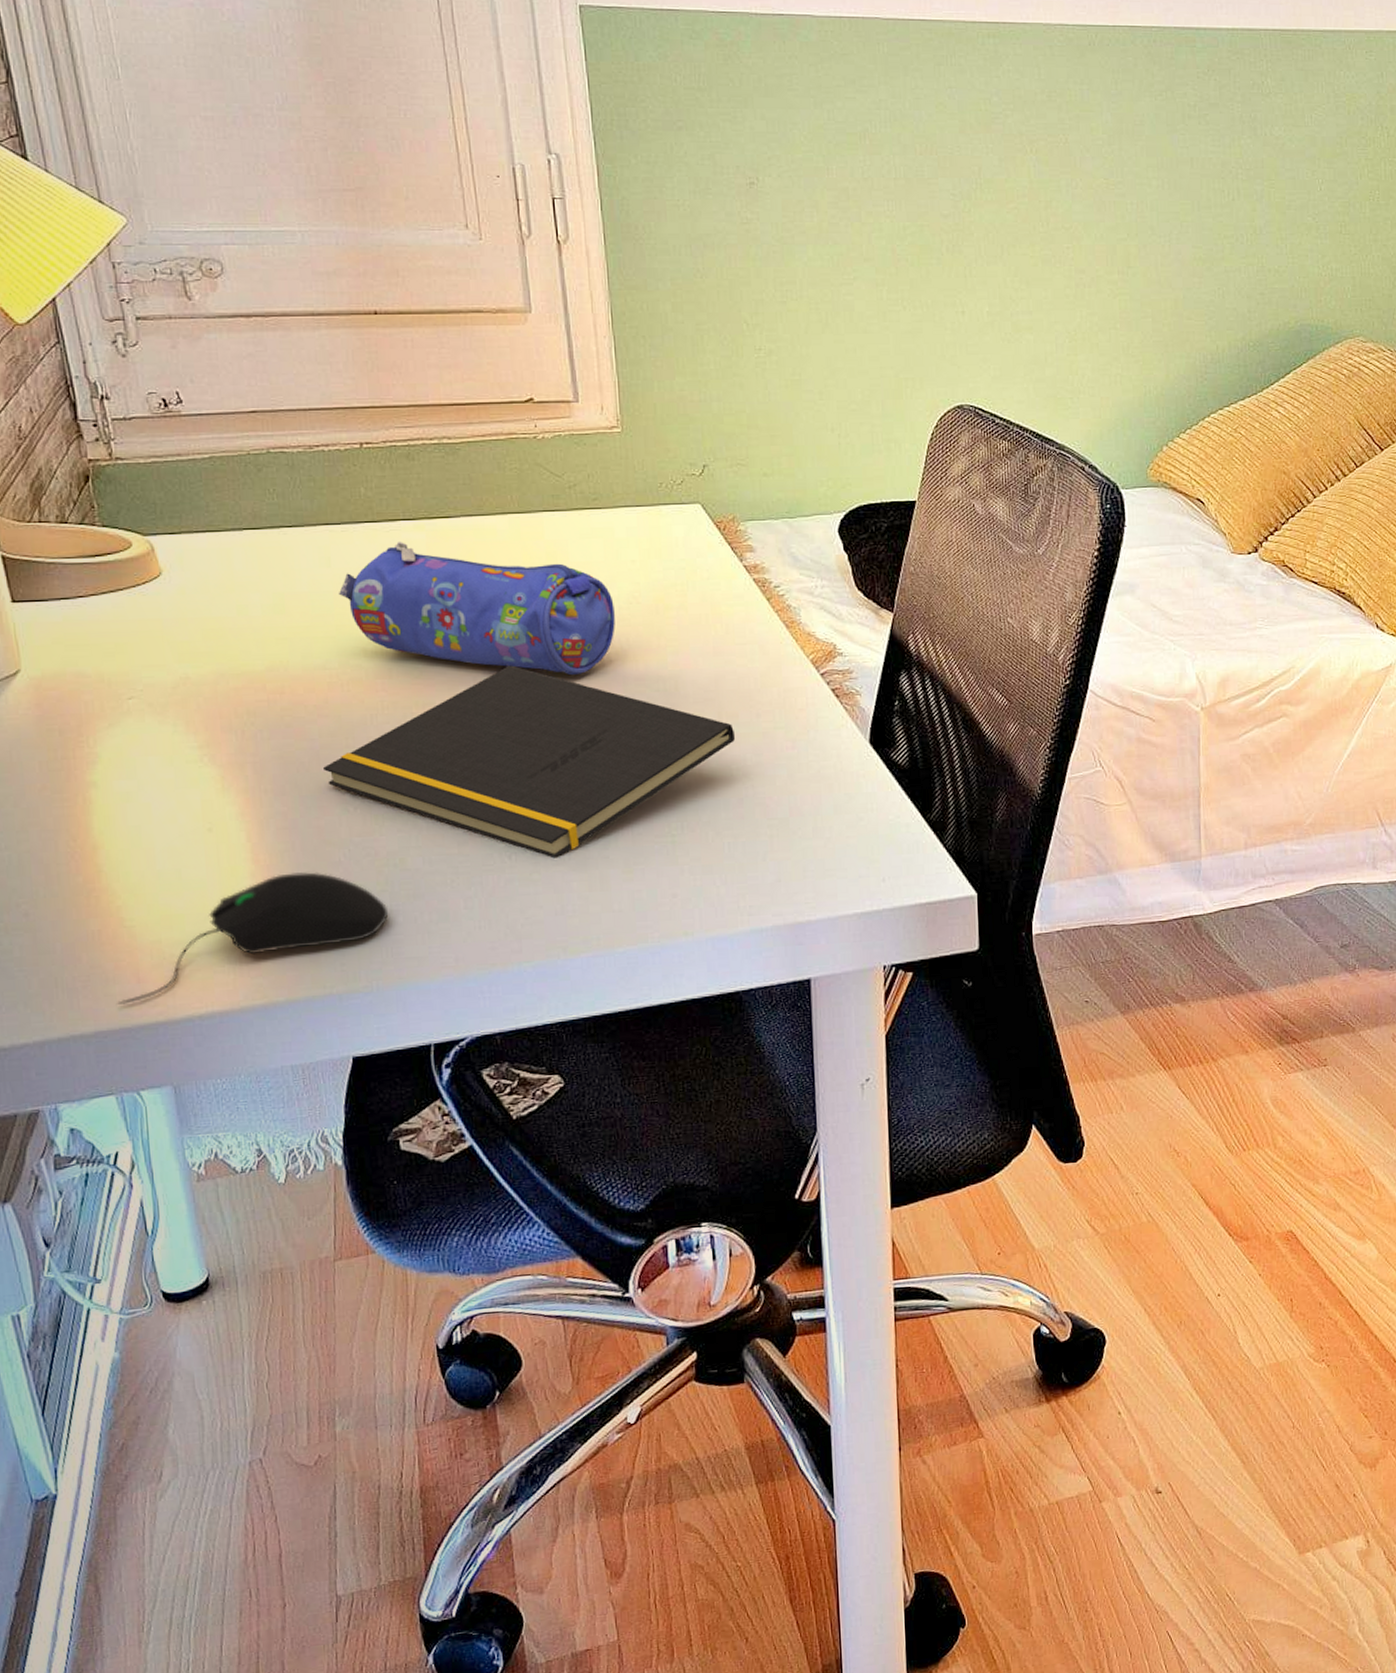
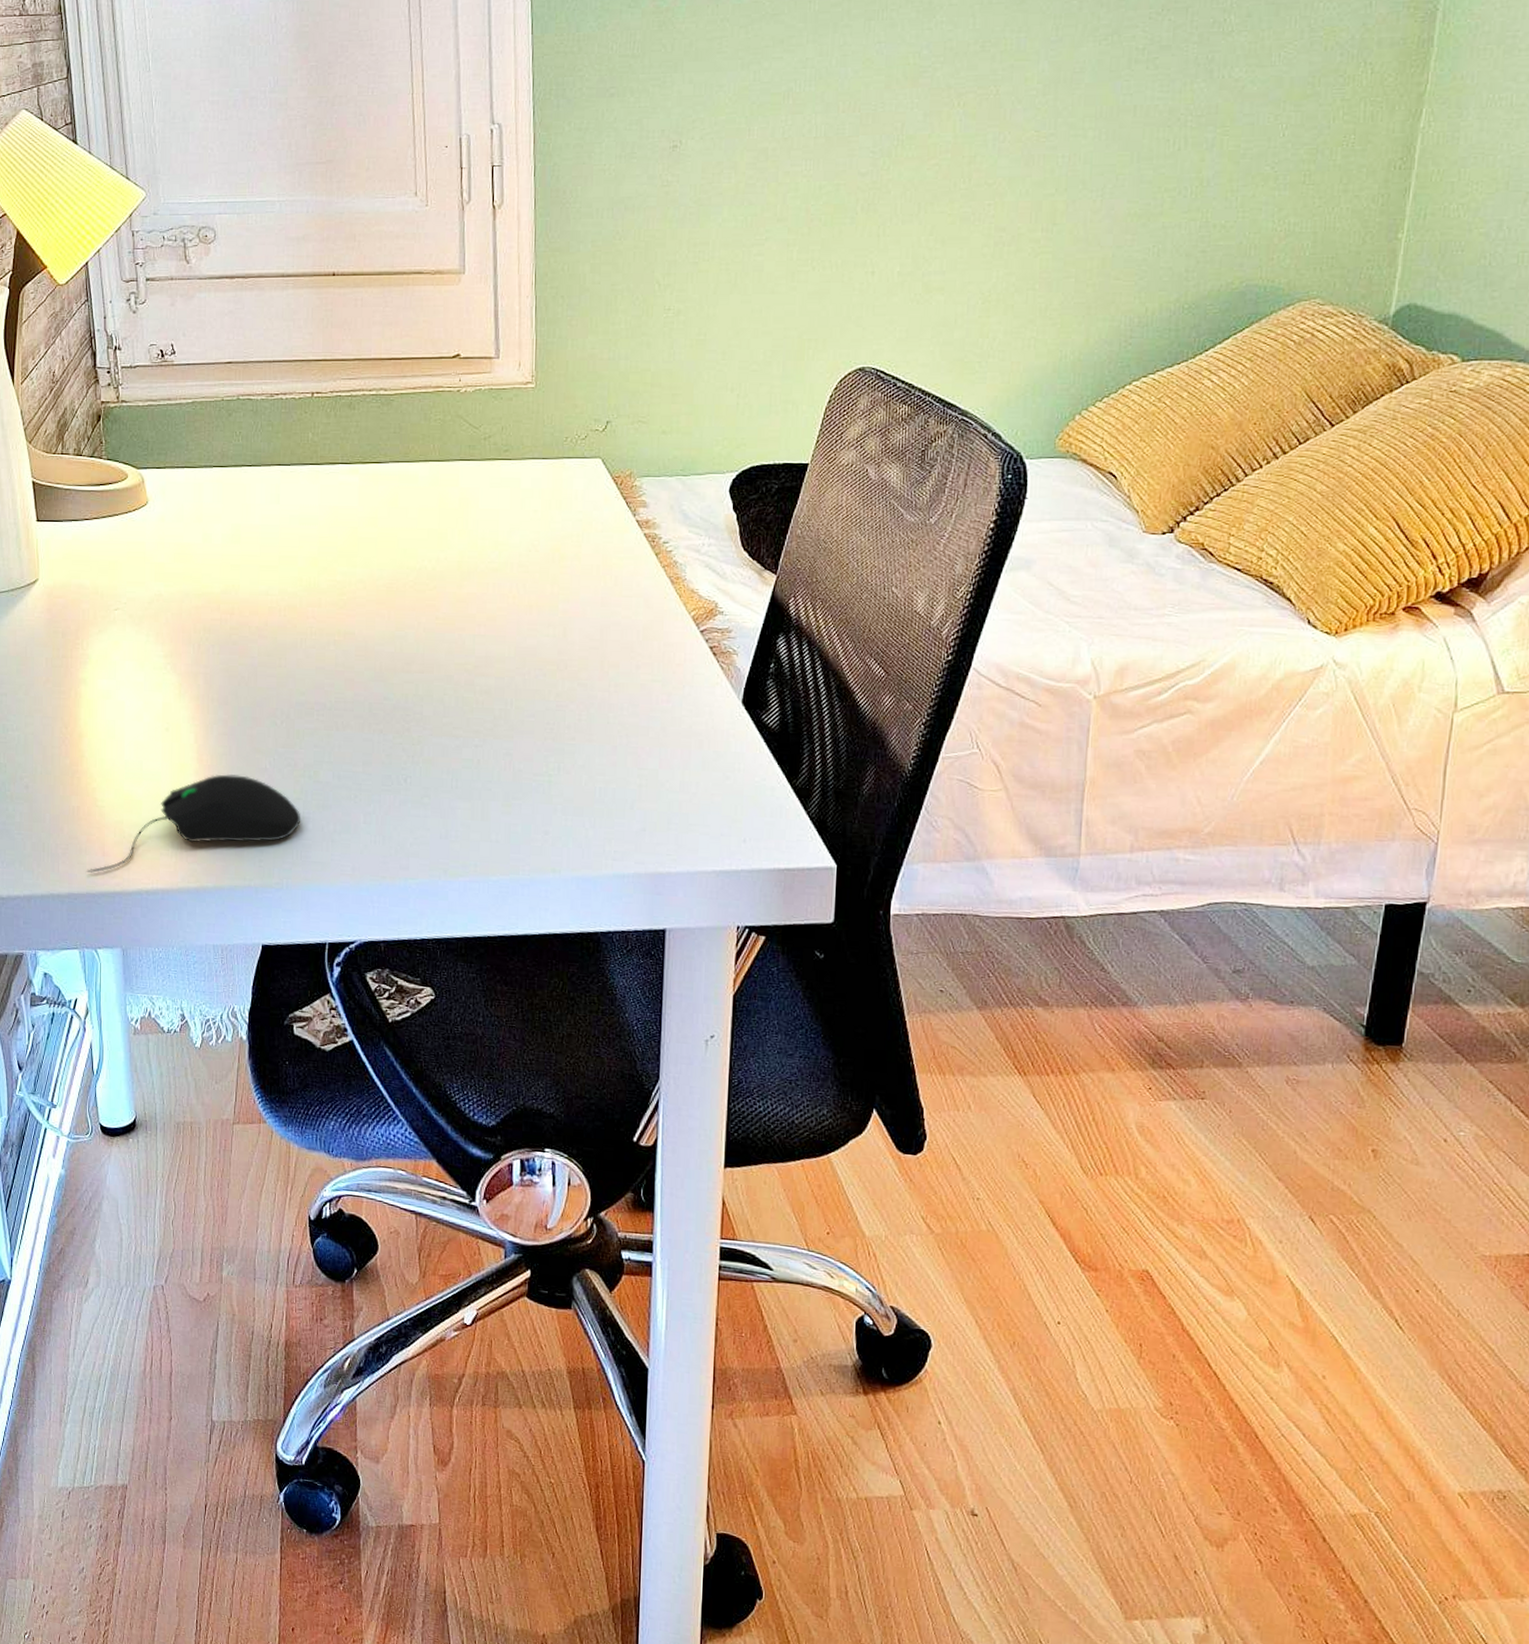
notepad: present [323,665,736,859] -> none [259,602,615,786]
pencil case: present [339,542,615,676] -> none [284,483,515,616]

